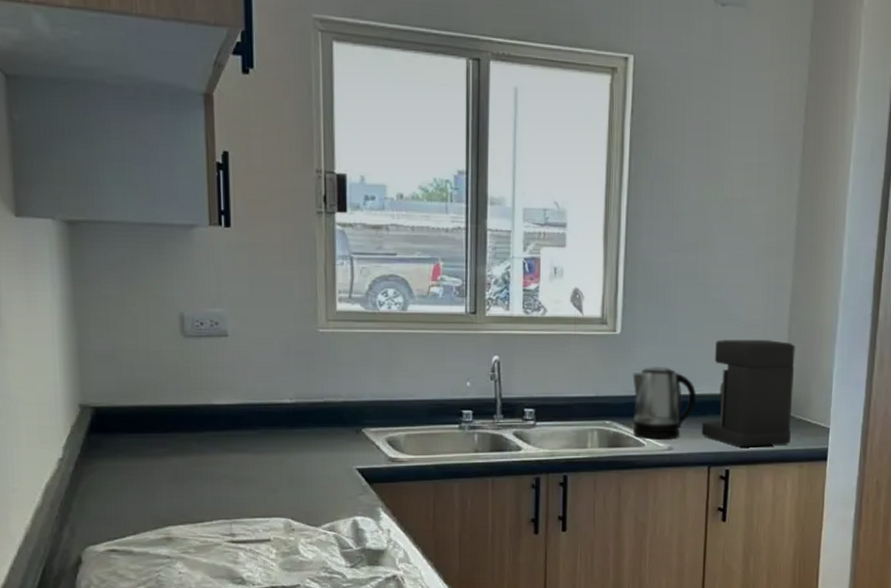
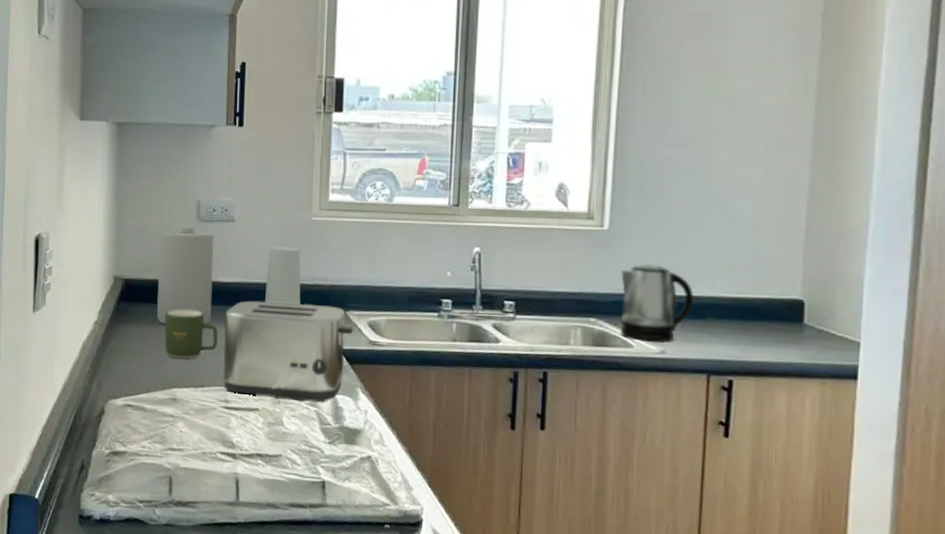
paper towel holder: none [135,343,207,457] -> present [156,226,214,325]
mug: none [150,438,217,493] -> present [164,309,218,359]
toaster: none [224,423,372,526] -> present [223,300,354,402]
canister: none [269,363,311,426] -> present [265,246,301,305]
coffee maker: present [701,339,795,447] -> none [699,239,815,357]

